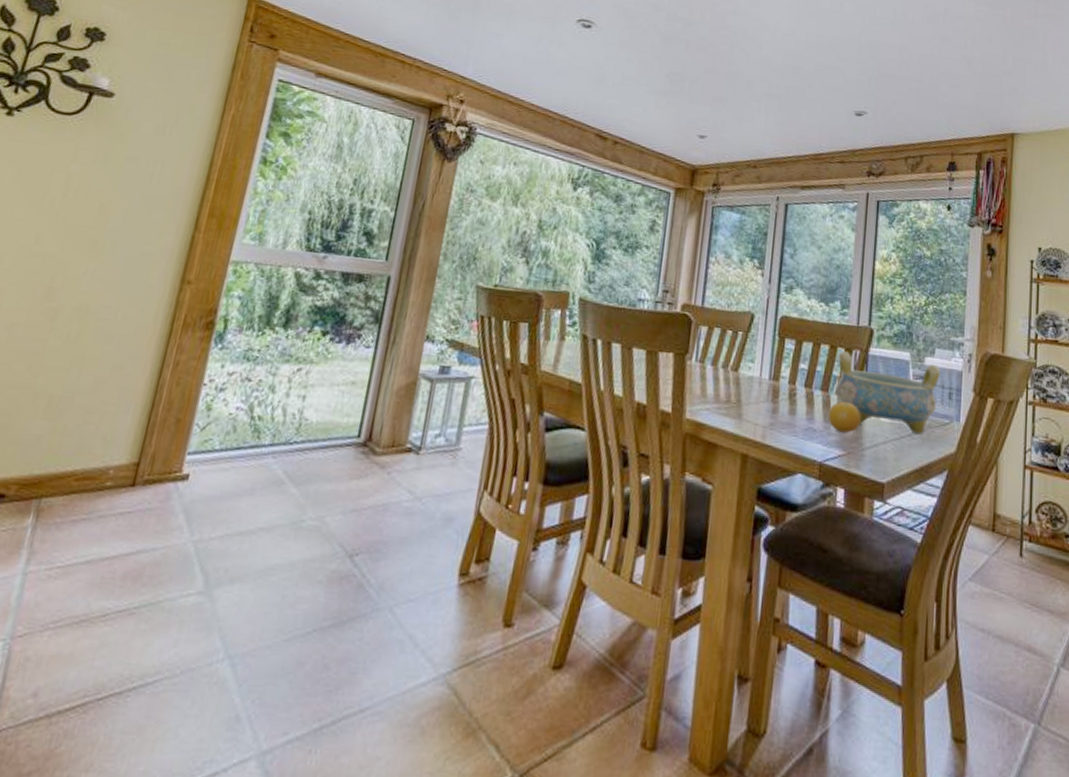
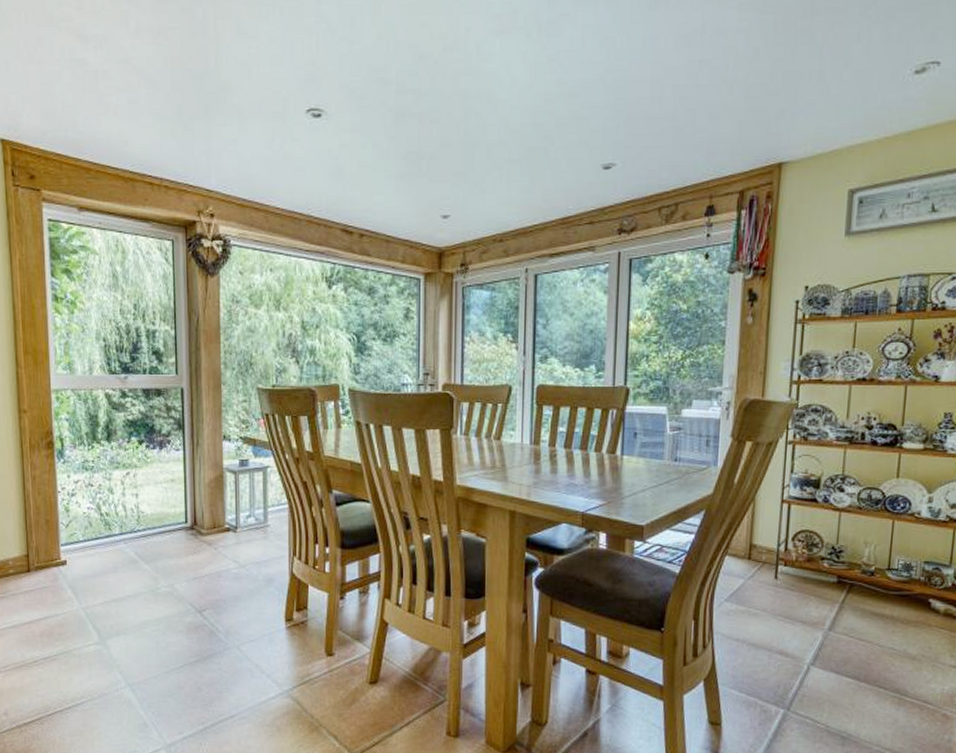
fruit: present [828,401,861,433] -> none [588,458,620,485]
decorative bowl: present [836,351,941,435] -> none [594,411,698,481]

